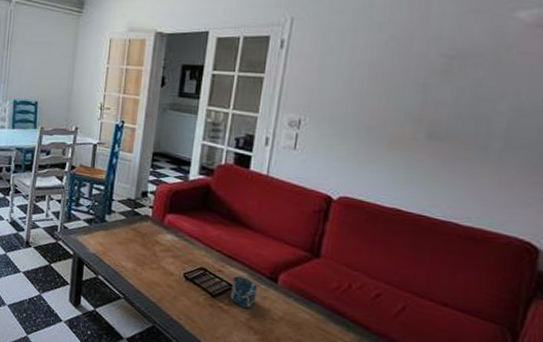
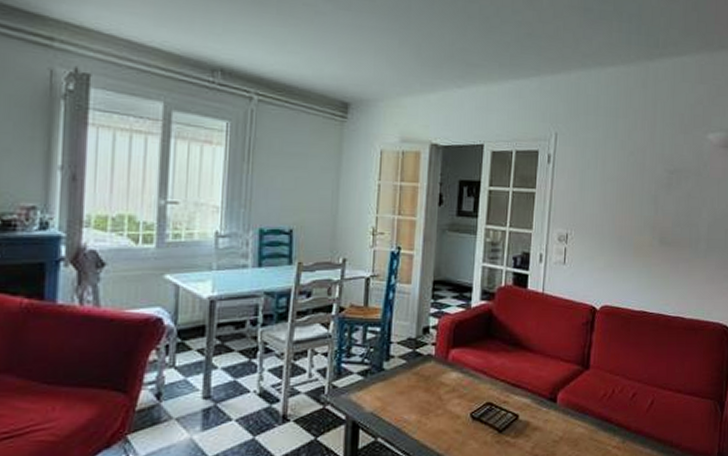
cup: present [230,276,257,310] -> none [516,404,539,437]

